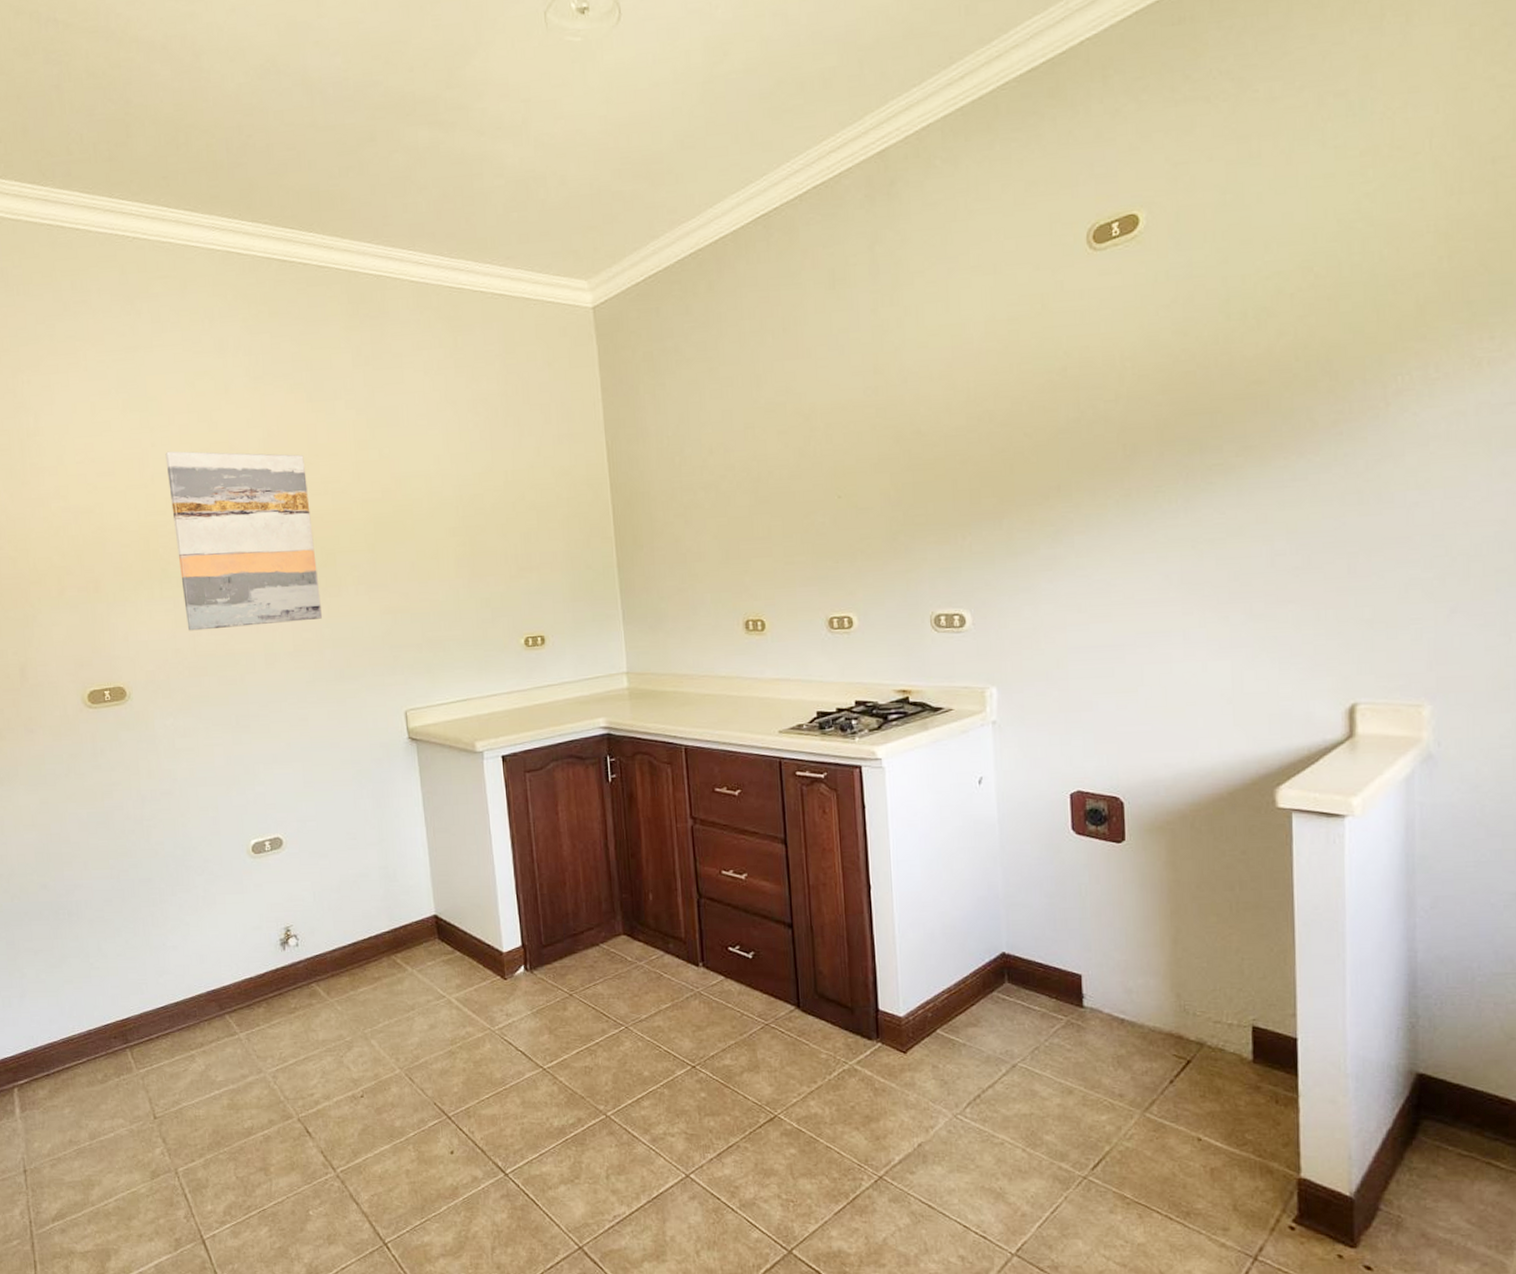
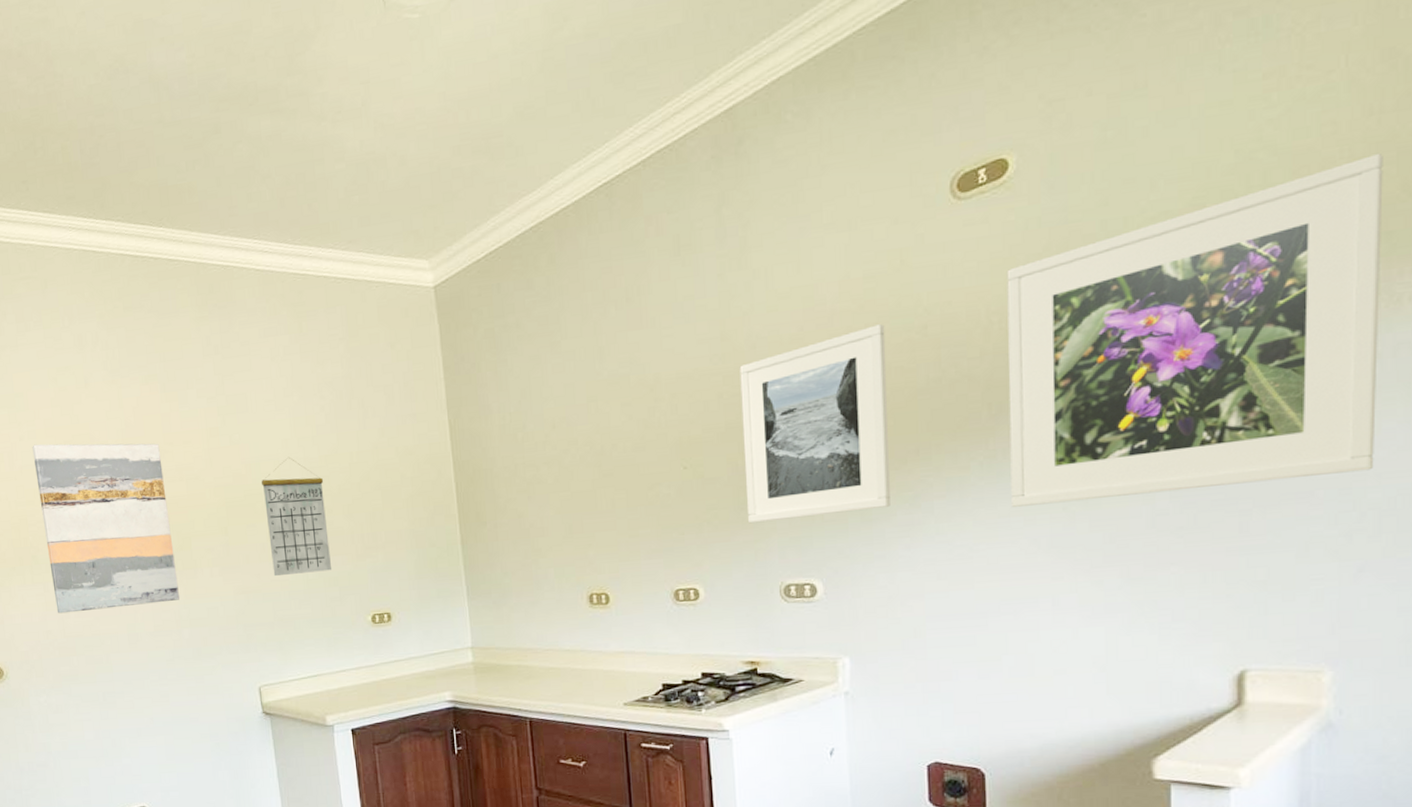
calendar: none [412,474,485,597] -> present [262,457,332,577]
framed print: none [892,365,1034,554] -> present [739,324,890,524]
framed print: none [1138,230,1464,544] -> present [1006,154,1383,507]

